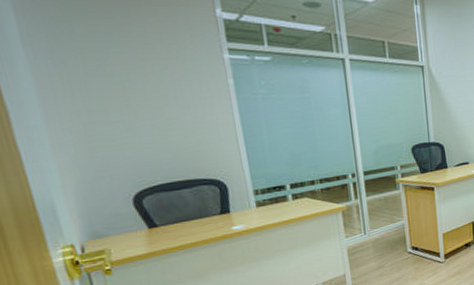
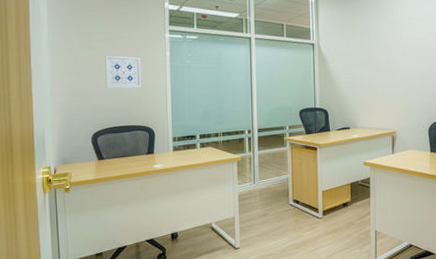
wall art: none [133,85,199,132] -> present [105,56,142,89]

